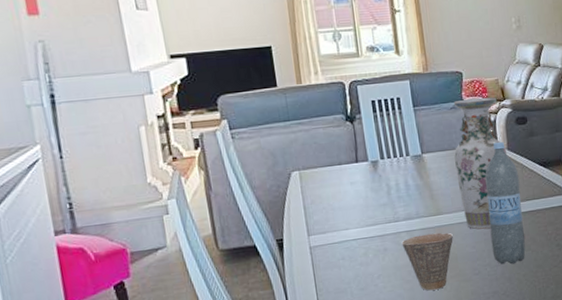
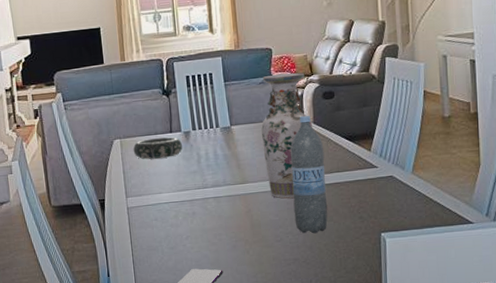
decorative bowl: none [314,167,371,193] -> present [133,137,183,160]
cup: present [401,232,453,291] -> none [209,200,257,254]

